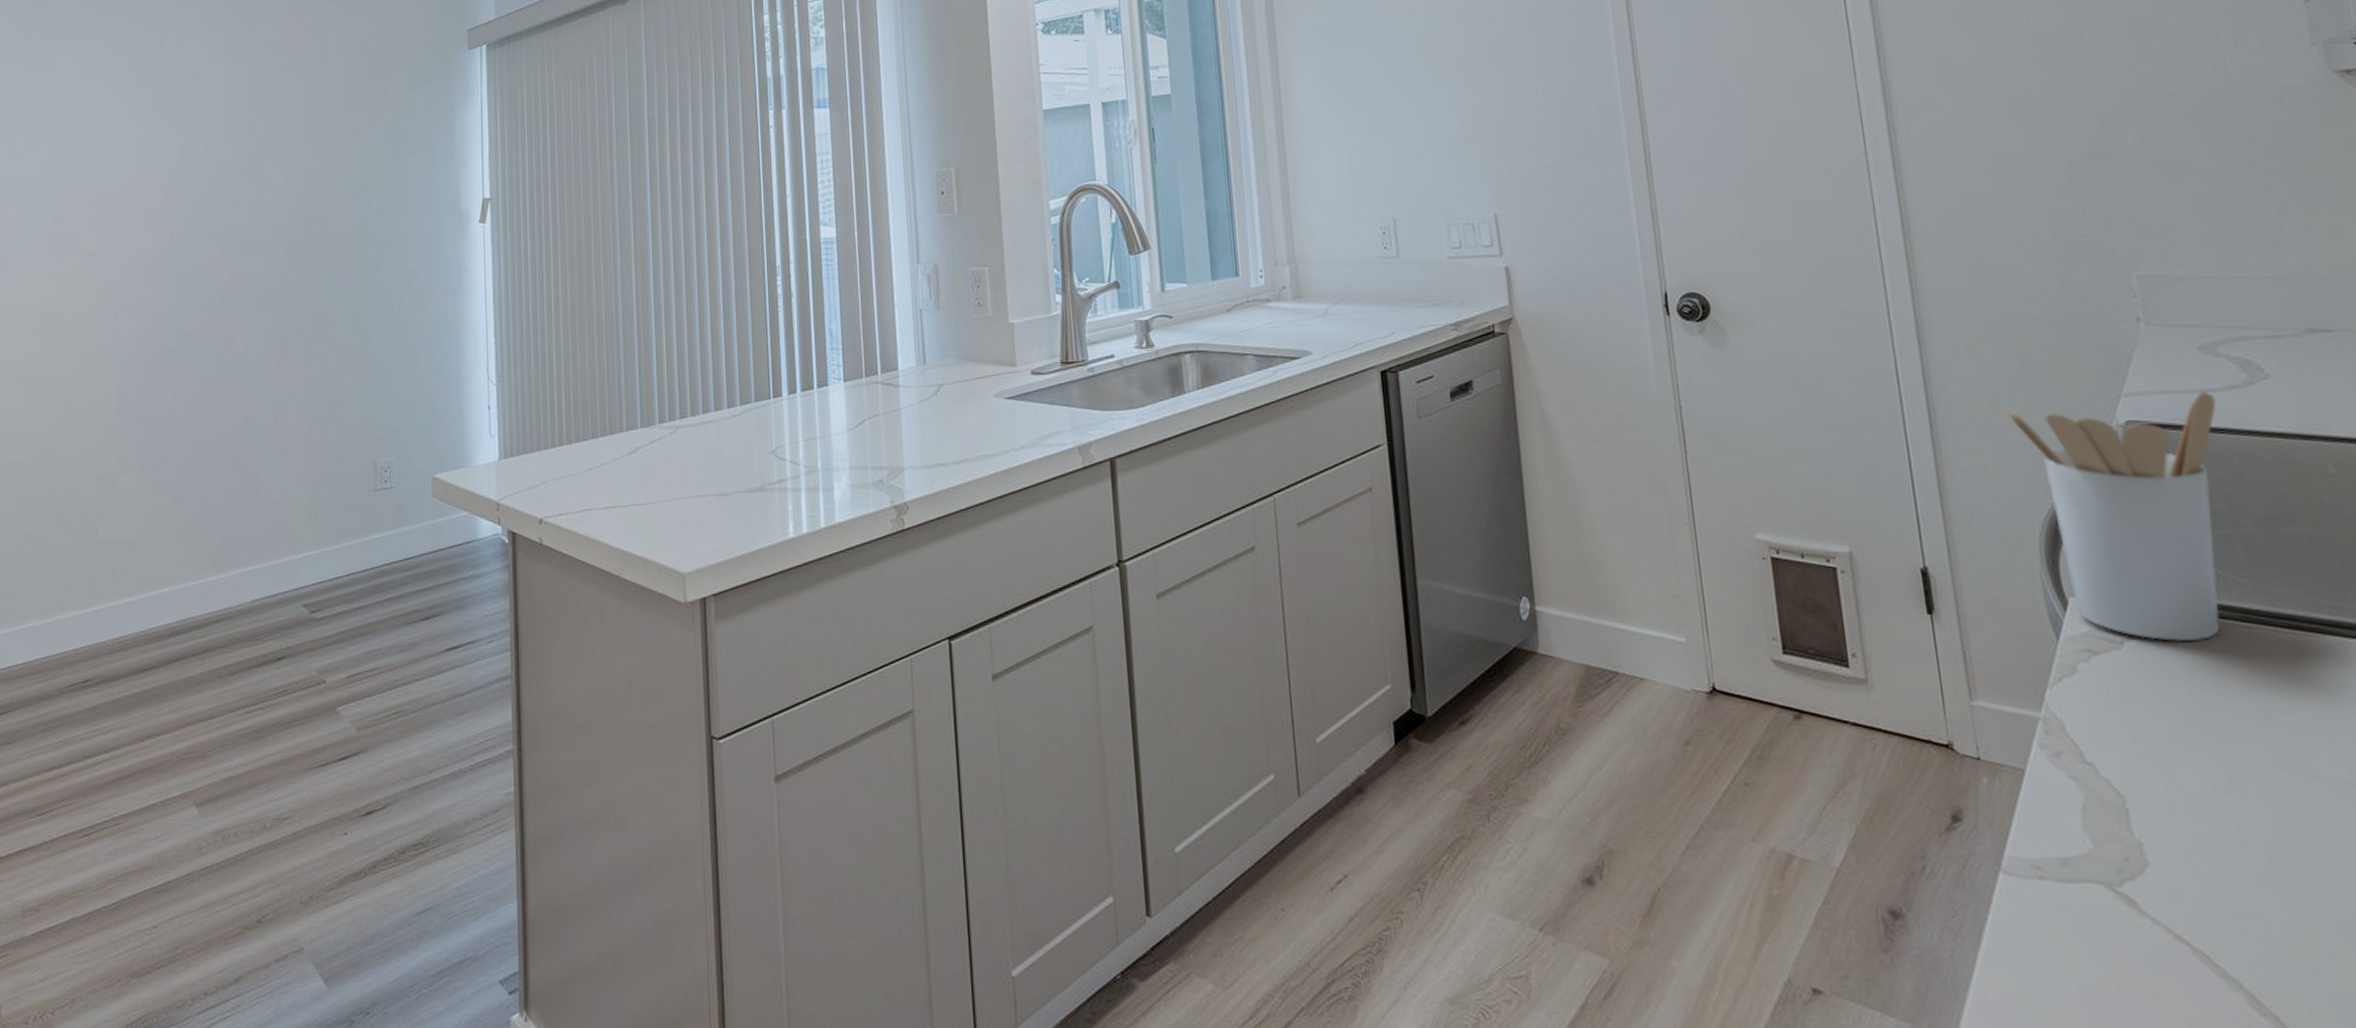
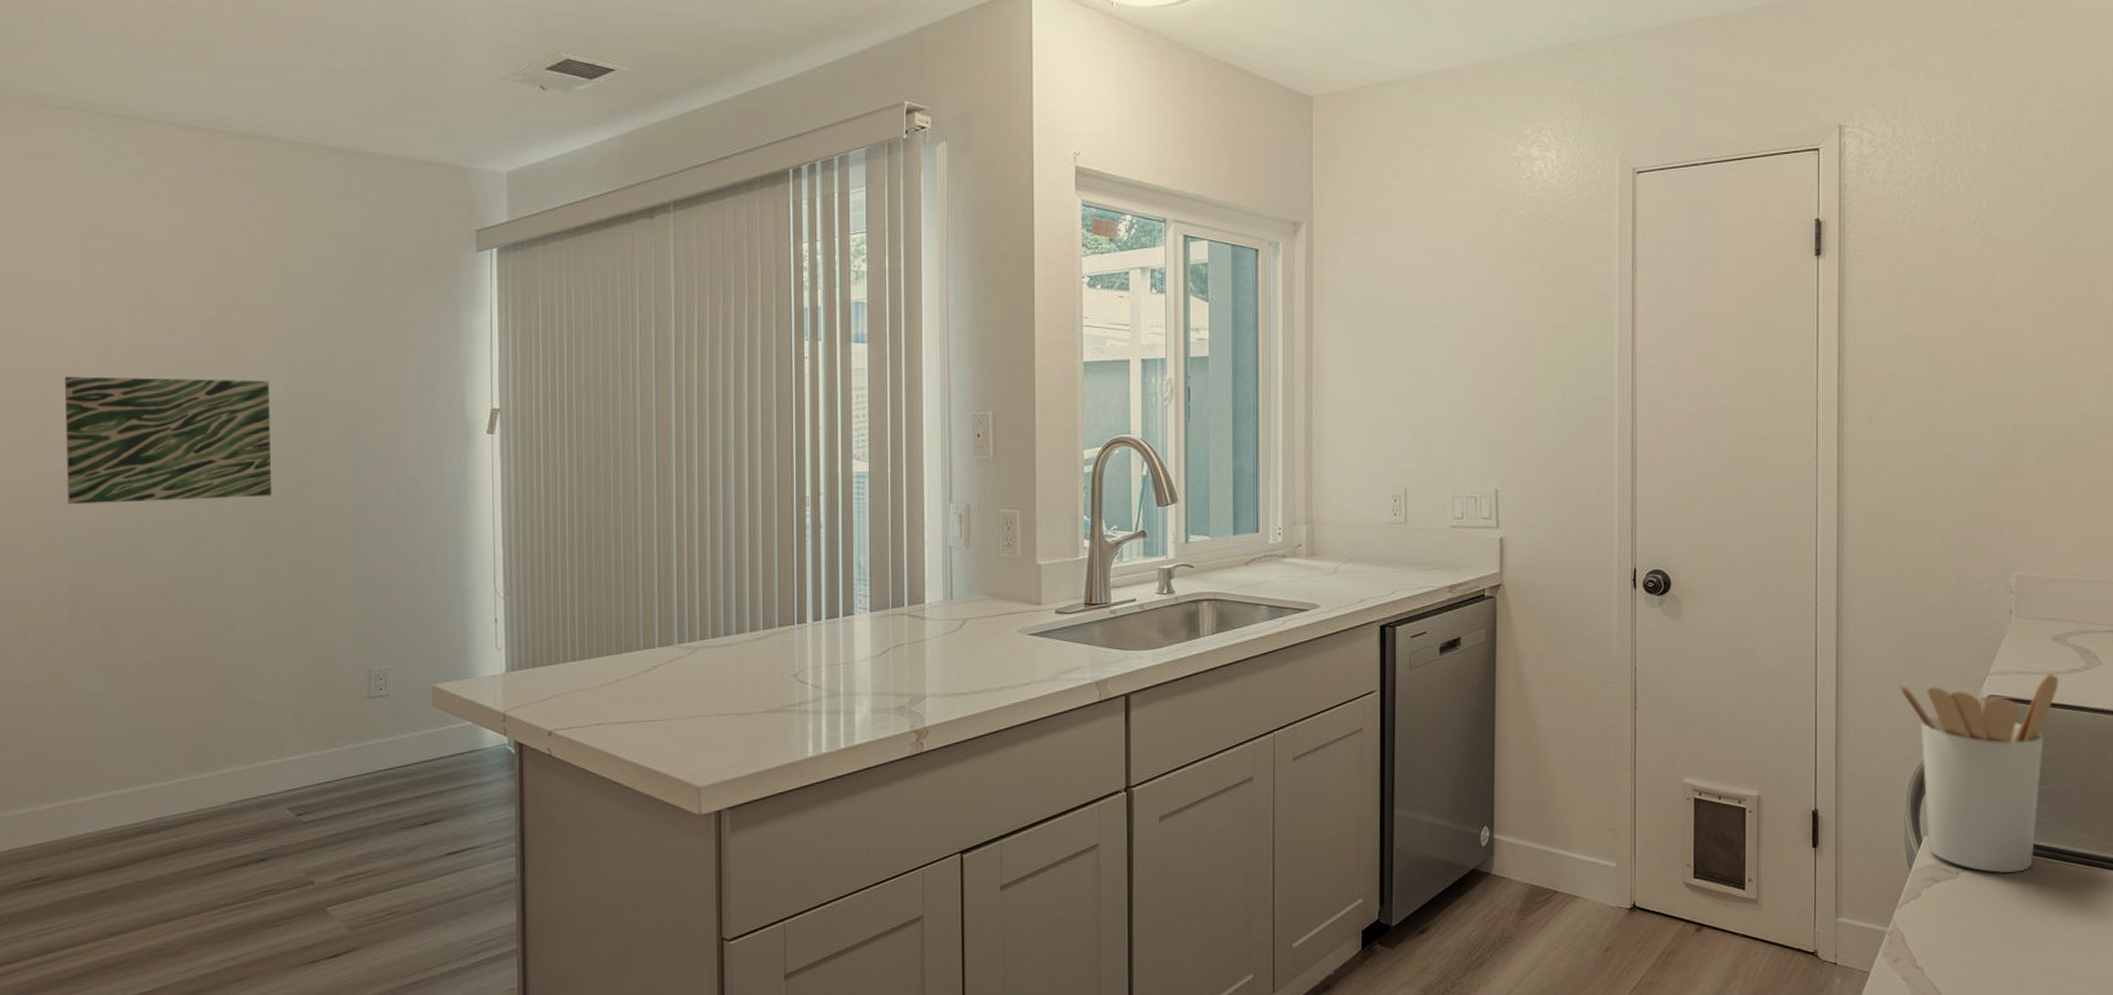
wall art: none [119,186,290,314] -> present [65,376,271,505]

